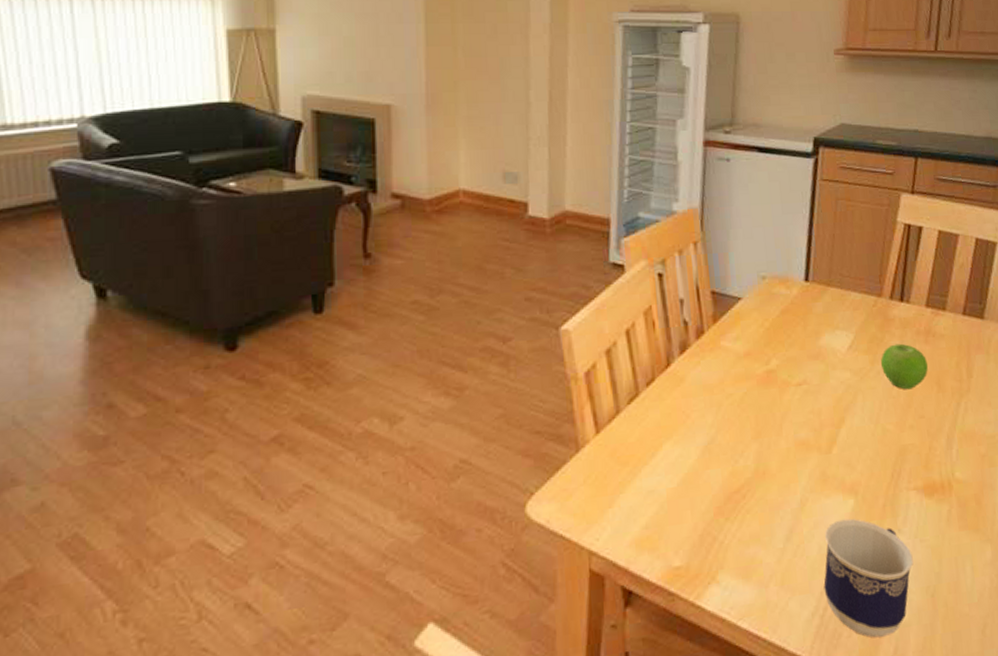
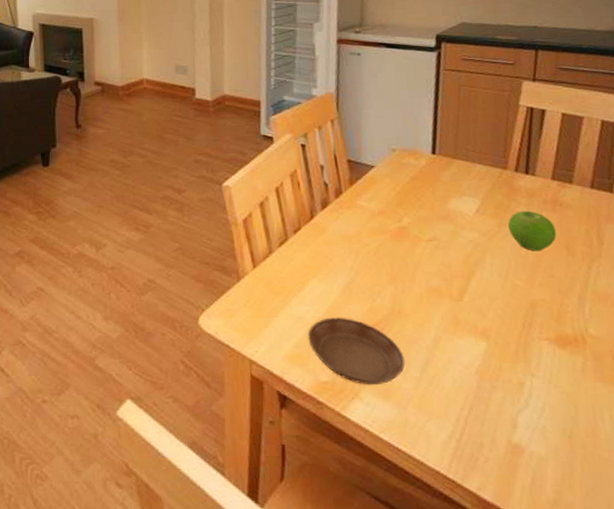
saucer: none [659,485,768,565] -> present [307,317,405,384]
cup: present [823,518,914,638] -> none [459,359,549,467]

